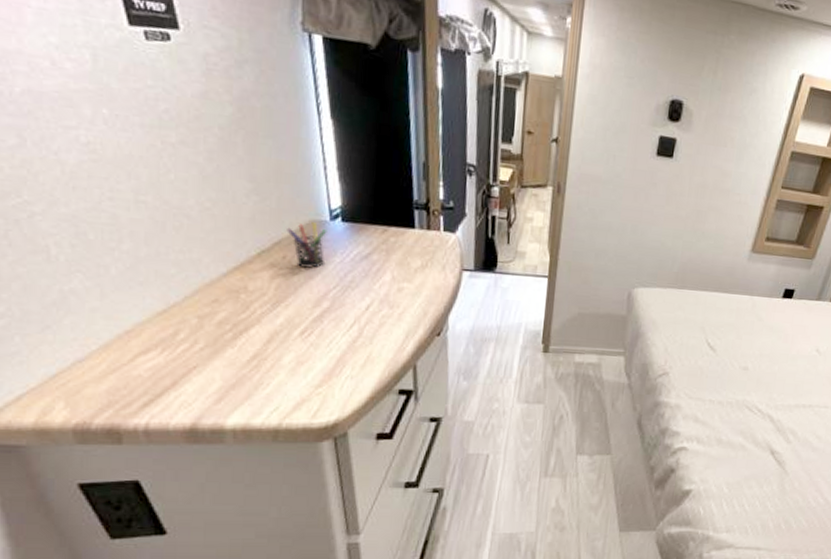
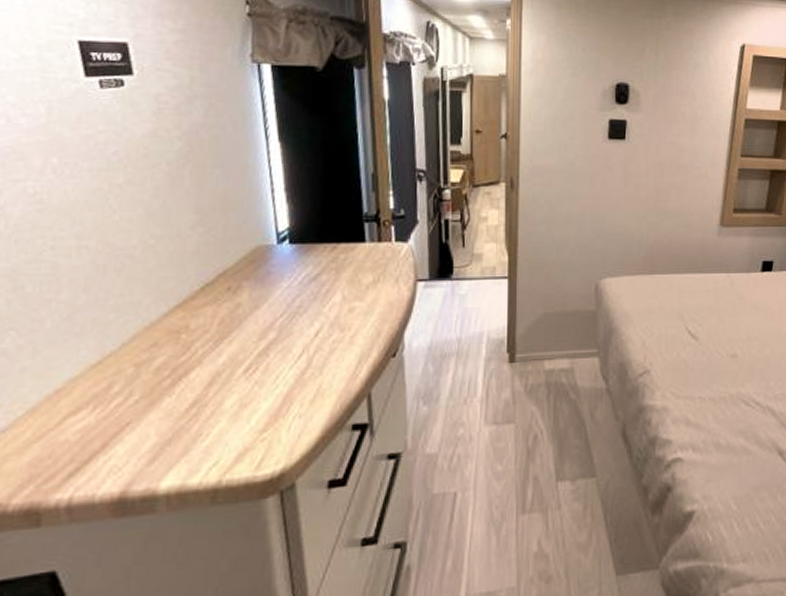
pen holder: present [287,222,327,269] -> none [232,248,274,299]

